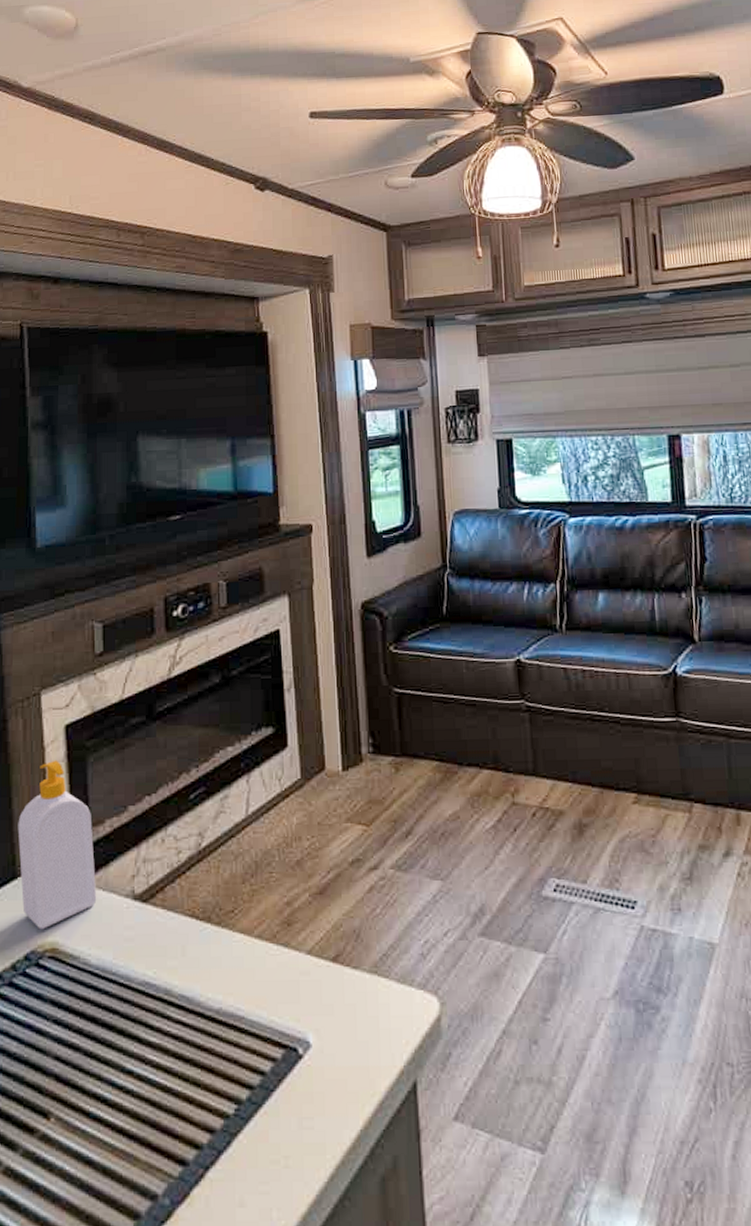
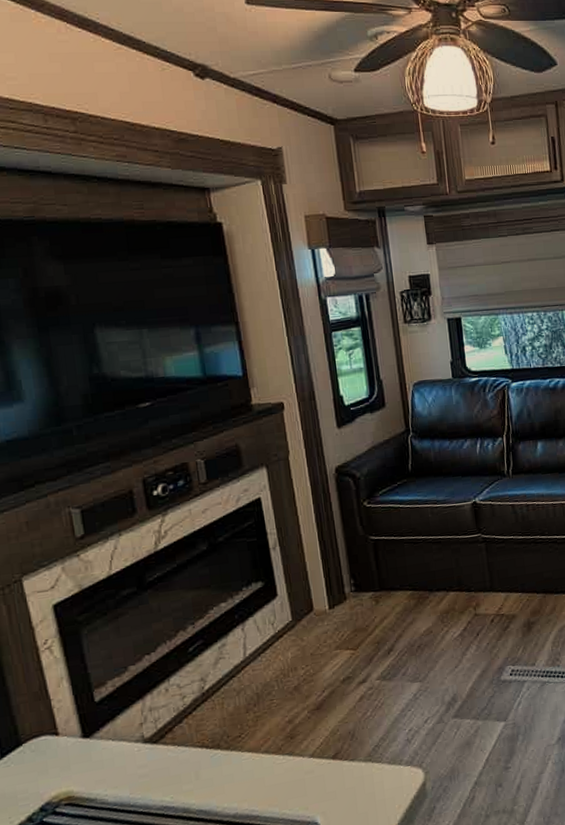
soap bottle: present [17,760,97,930] -> none [15,637,108,784]

